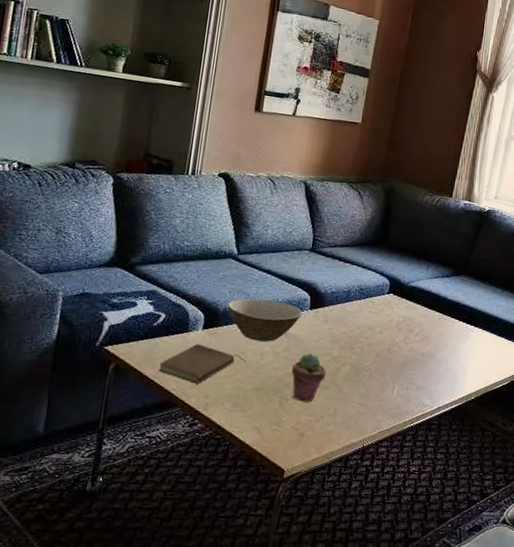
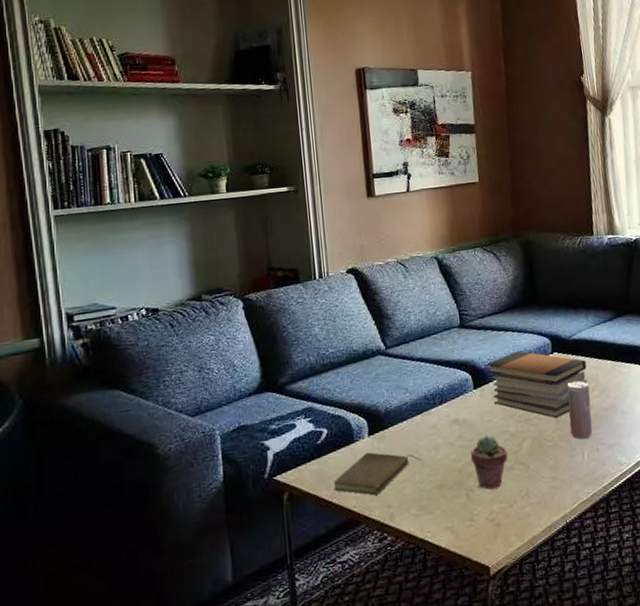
bowl: present [227,298,302,342] -> none [387,388,467,436]
book stack: none [326,284,417,352] -> present [486,351,588,418]
beverage can: none [387,323,414,376] -> present [567,380,593,439]

